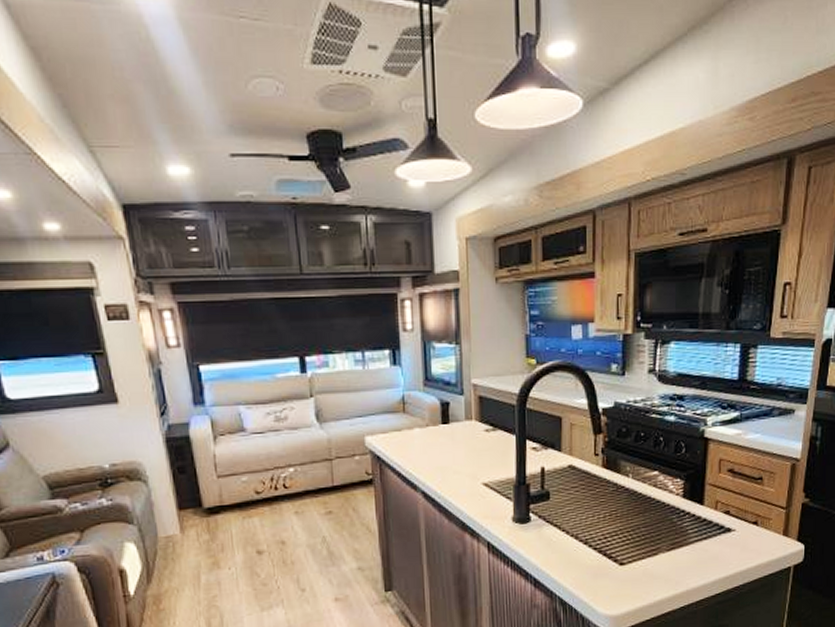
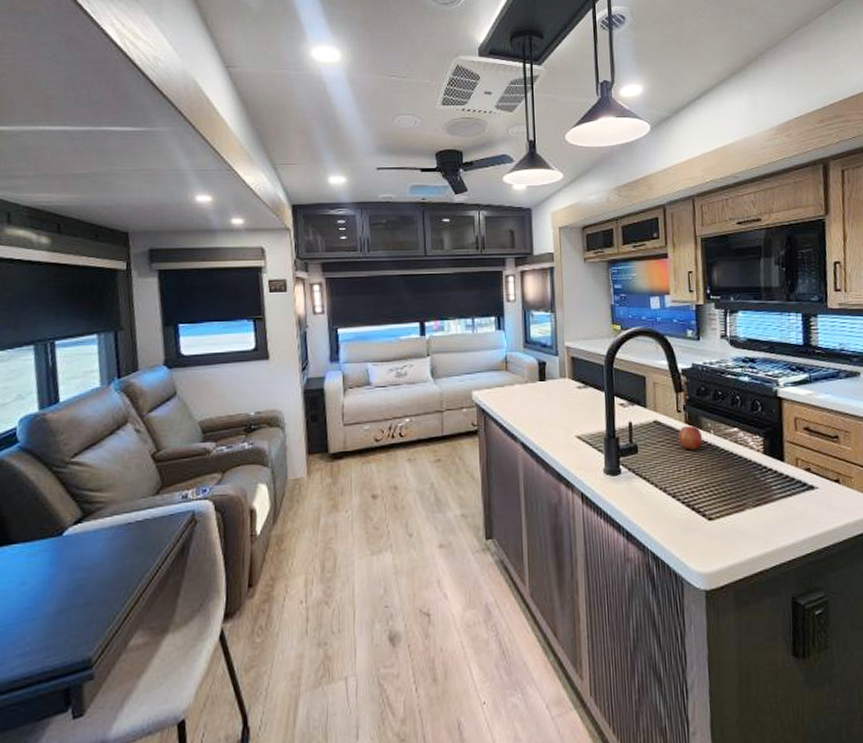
fruit: none [593,469,621,495] -> present [678,425,703,450]

